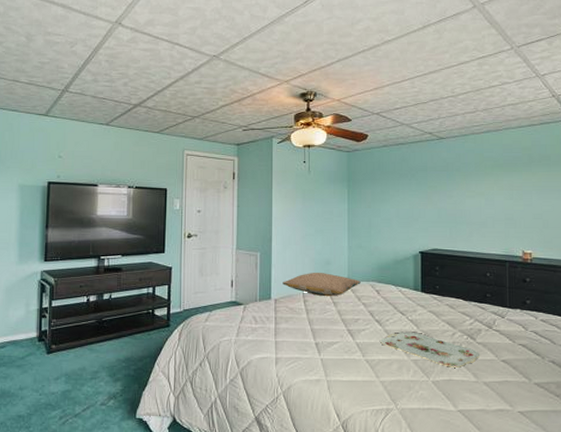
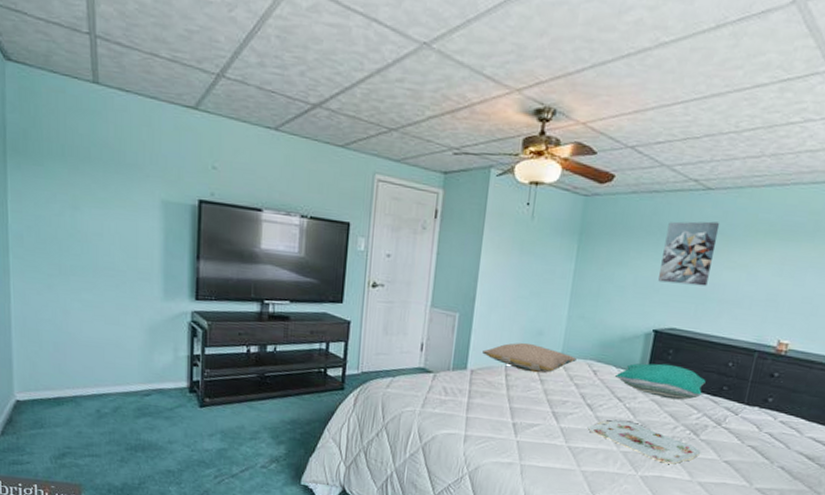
pillow: none [394,279,471,309] -> present [614,363,706,400]
wall art: none [416,162,456,213] -> present [658,221,720,286]

